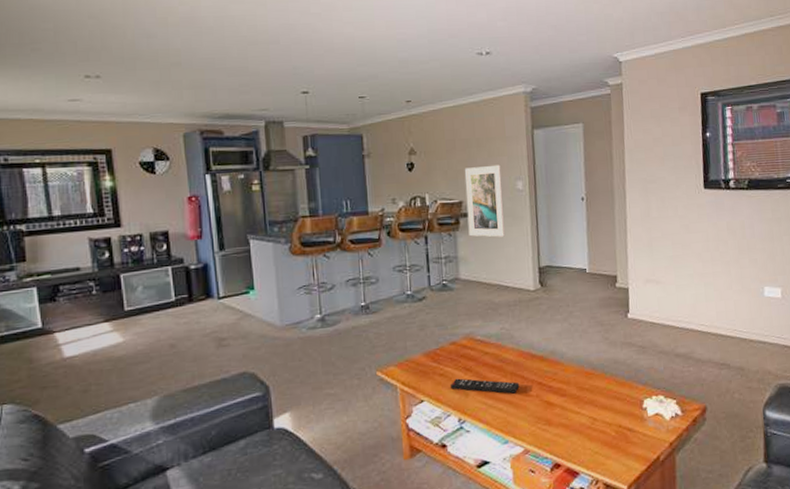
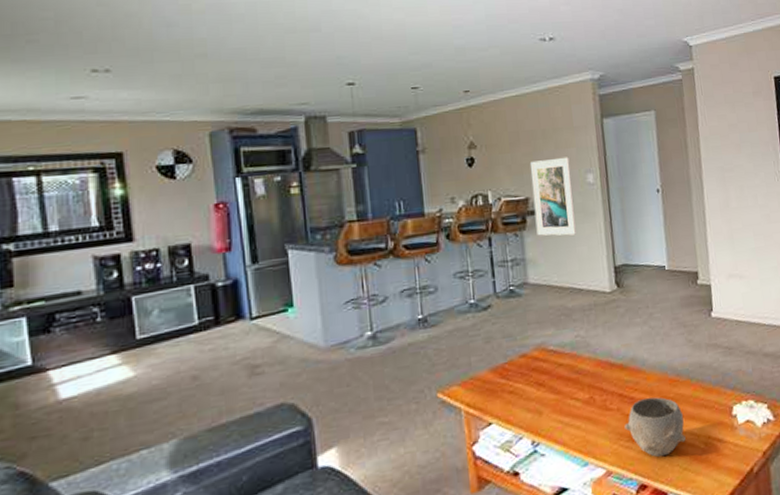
remote control: present [450,378,520,394] -> none [521,394,599,409]
bowl: none [542,387,598,441] -> present [624,397,686,458]

